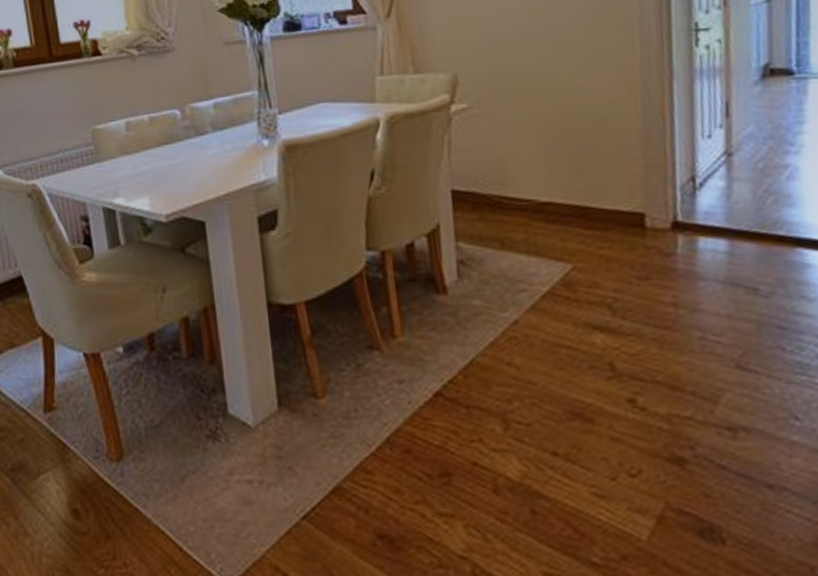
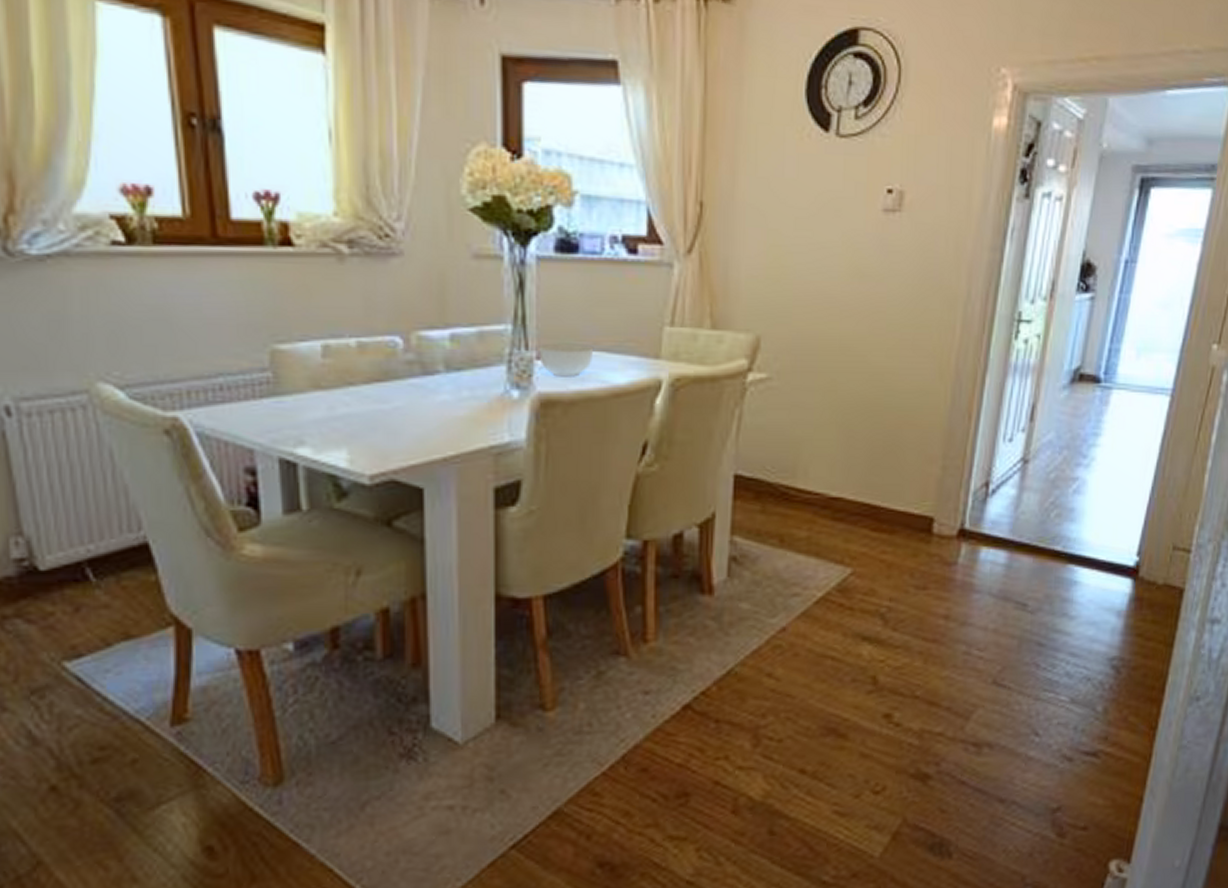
bowl: none [279,98,322,126] -> present [539,343,594,377]

